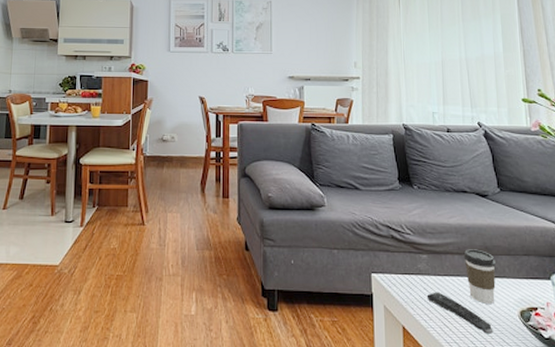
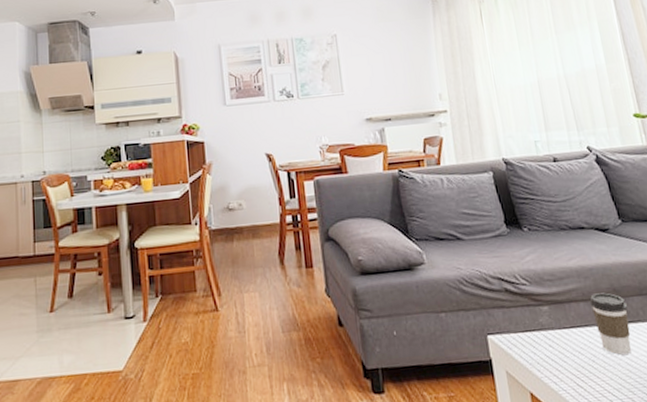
remote control: present [427,292,494,334] -> none [553,347,635,390]

